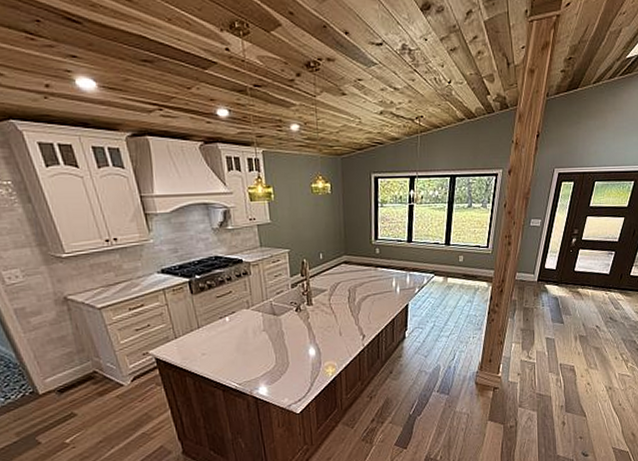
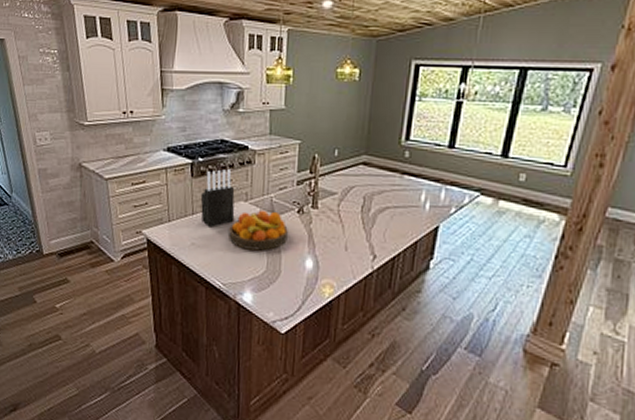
knife block: none [203,281,240,337] -> present [200,168,235,227]
fruit bowl: none [236,313,290,350] -> present [229,210,288,251]

